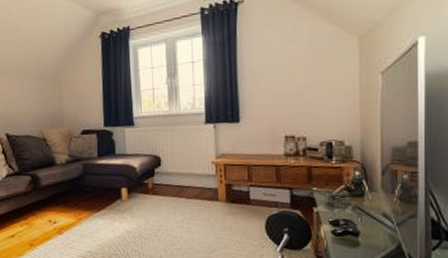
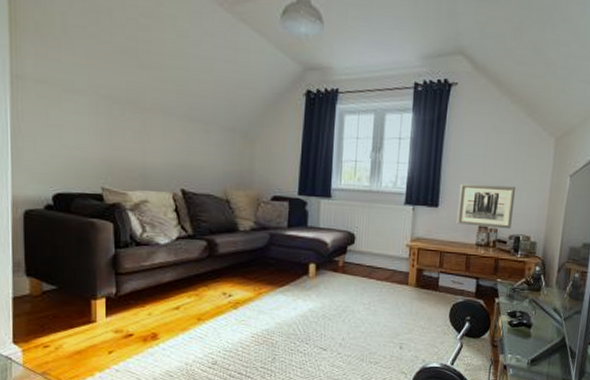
wall art: none [259,92,321,137] -> present [456,183,515,230]

